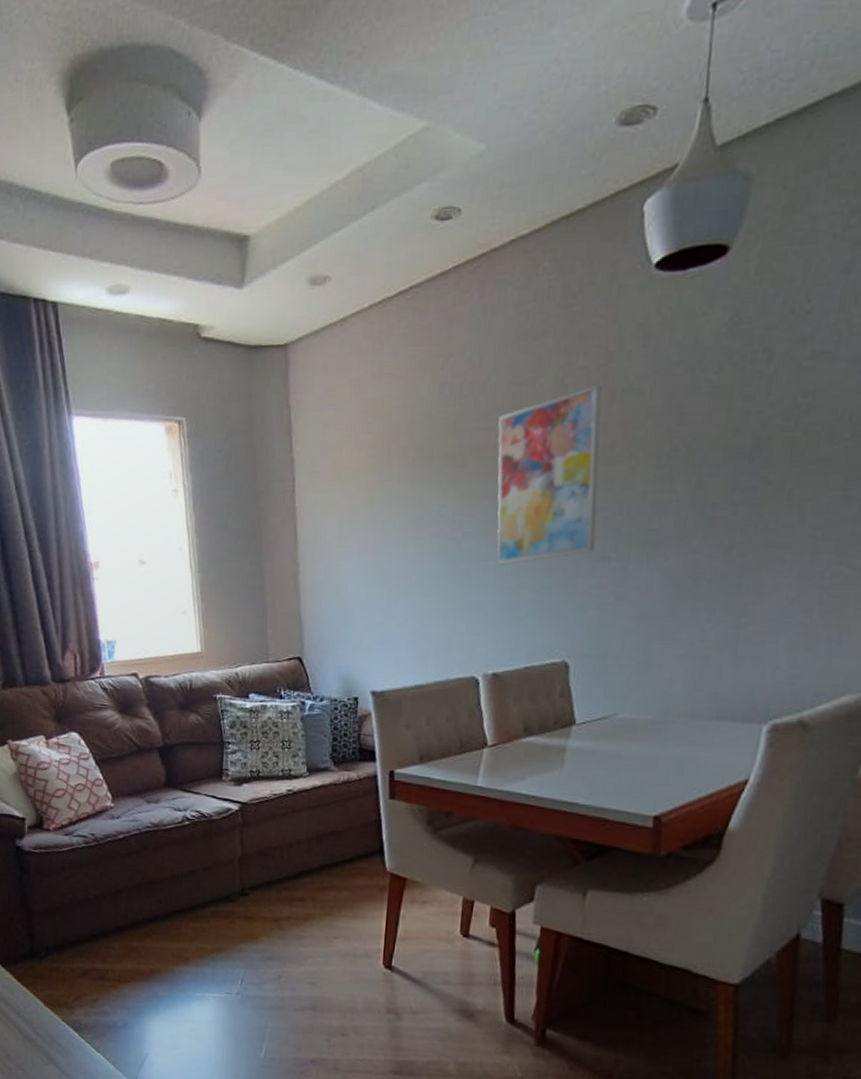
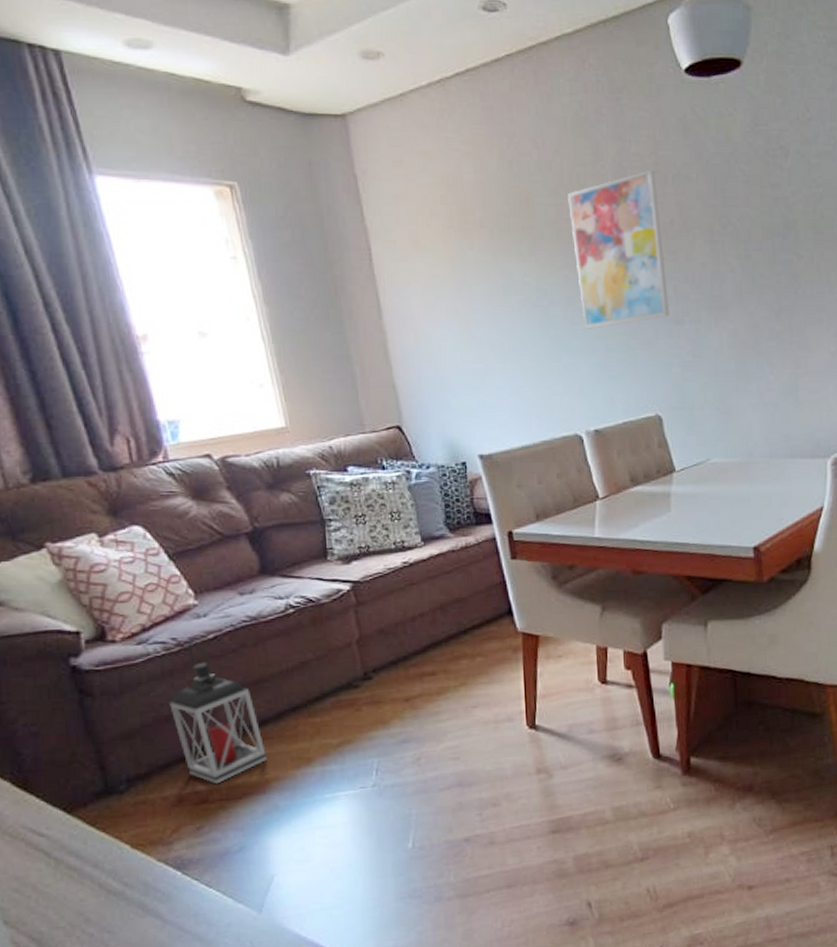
lantern: none [84,837,153,966] -> present [169,639,267,784]

